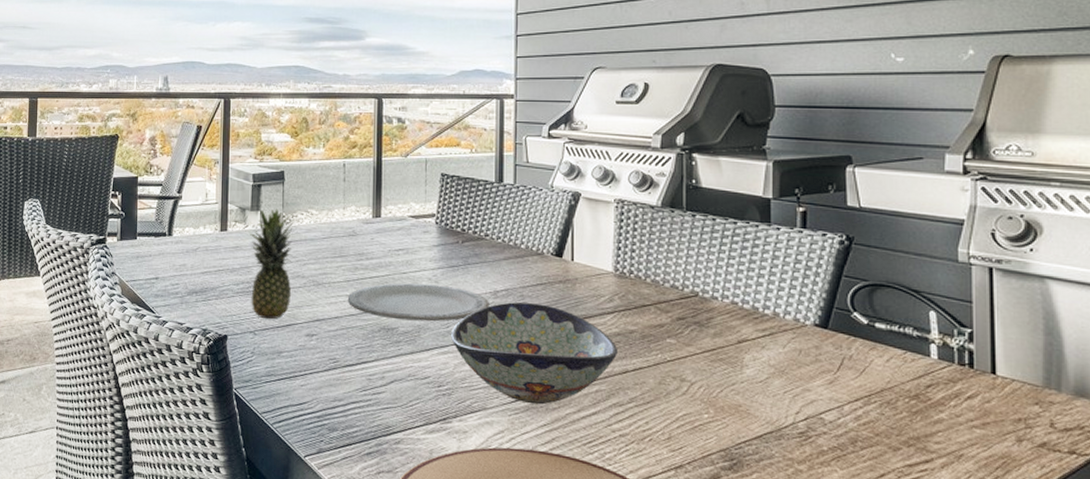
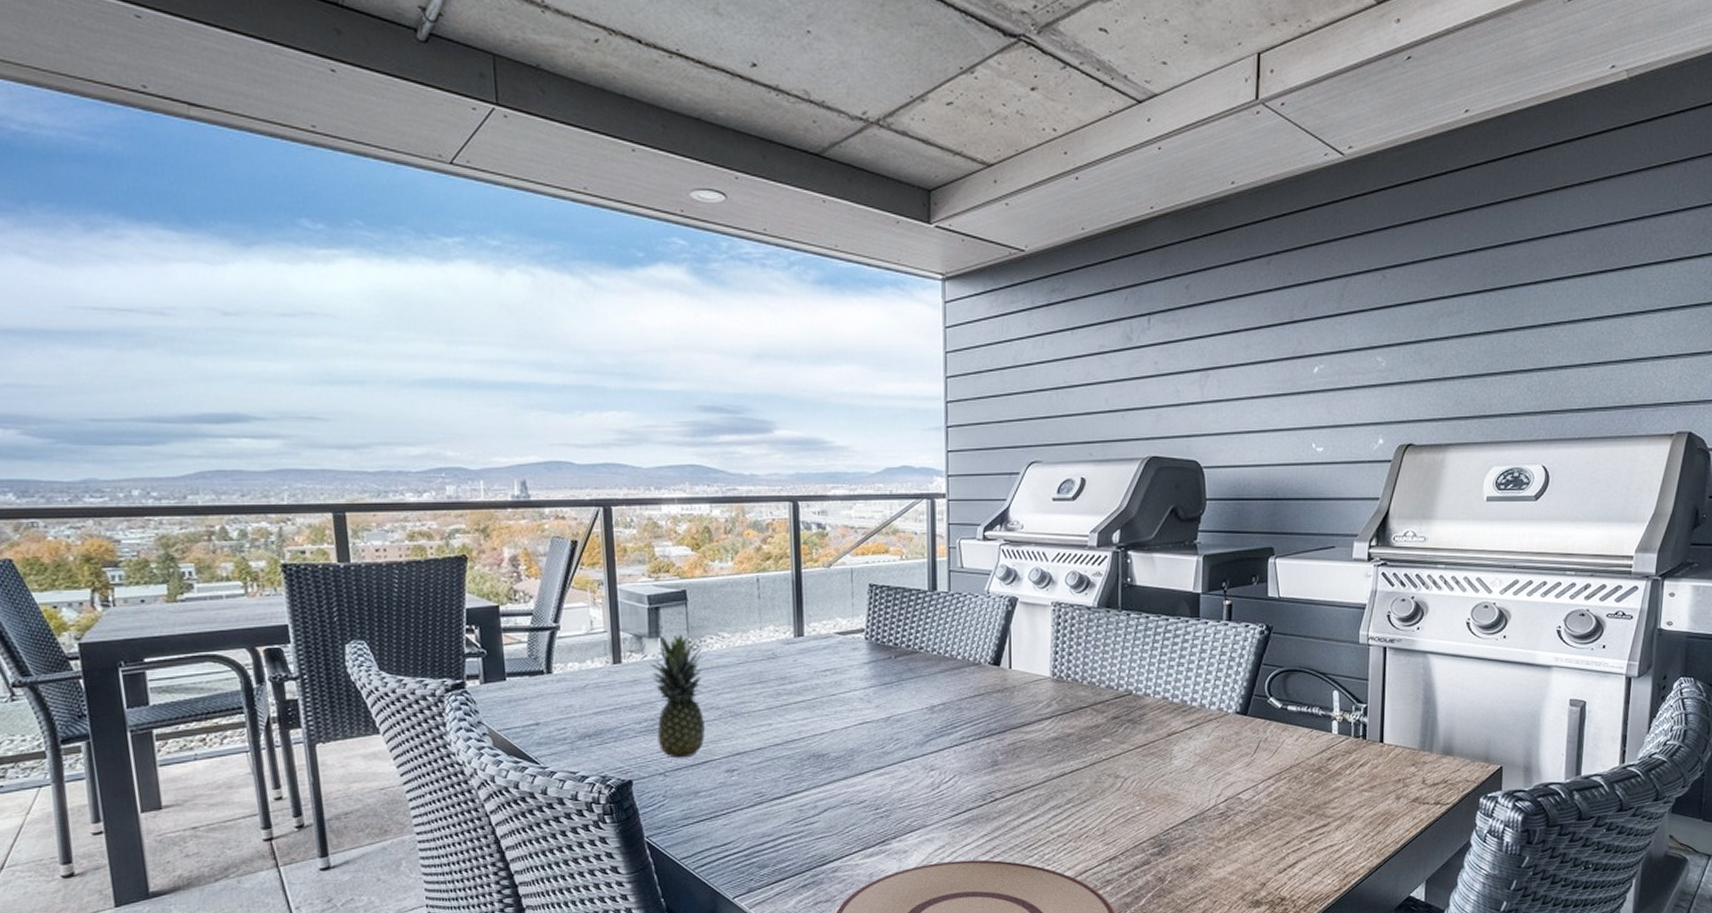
plate: present [347,283,489,322] -> none [770,704,926,745]
decorative bowl: present [451,302,619,405] -> none [887,715,1057,816]

